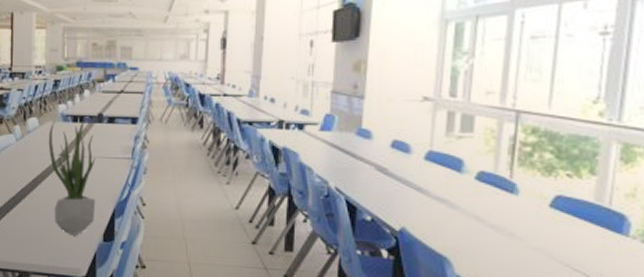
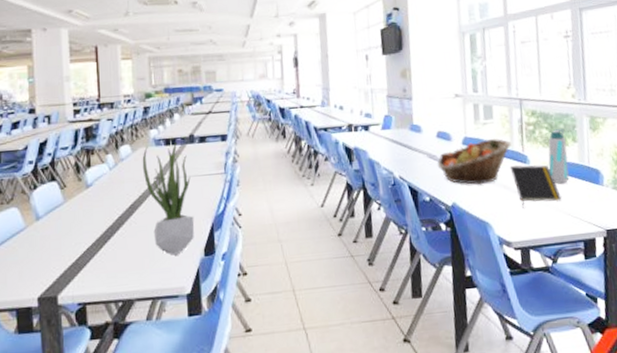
fruit basket: none [386,157,495,212] -> present [437,138,511,185]
notepad: none [488,194,559,248] -> present [509,164,562,208]
water bottle: none [546,155,580,226] -> present [548,129,570,184]

